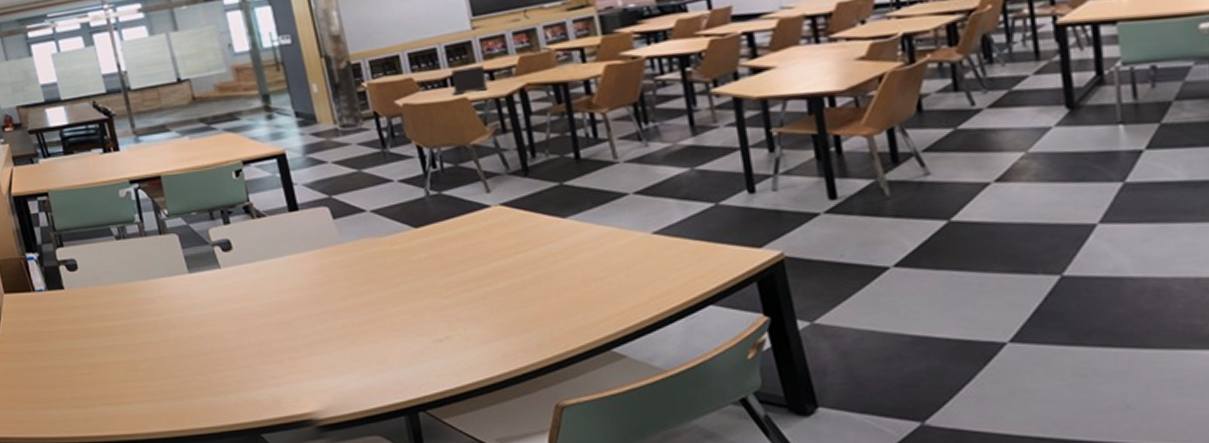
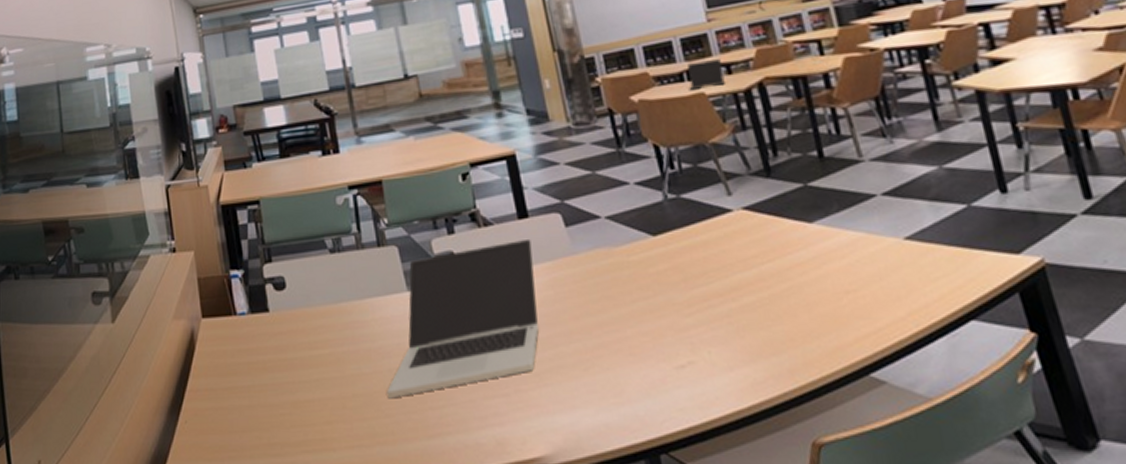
laptop: none [173,230,310,363] -> present [387,240,540,399]

